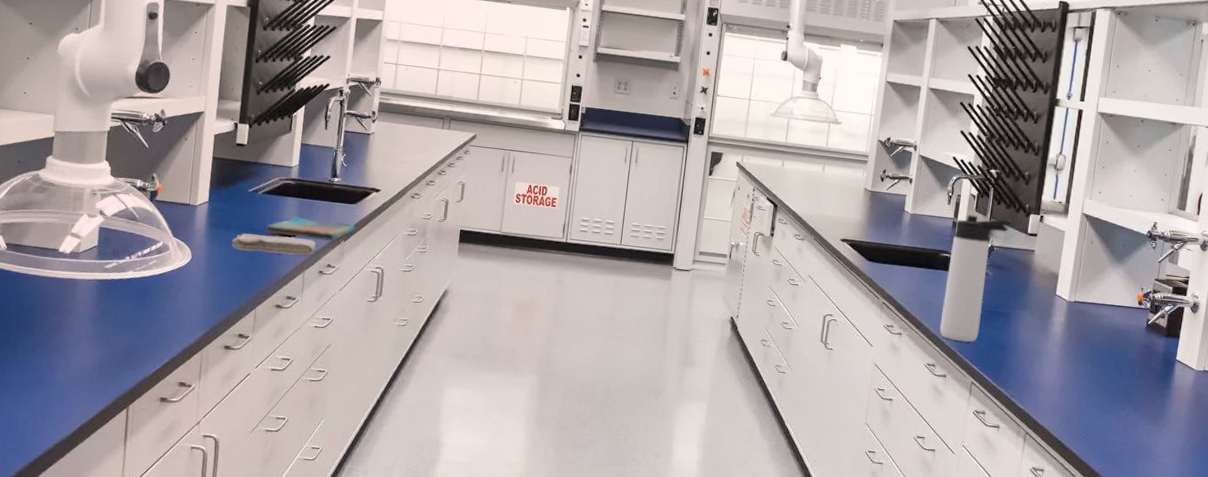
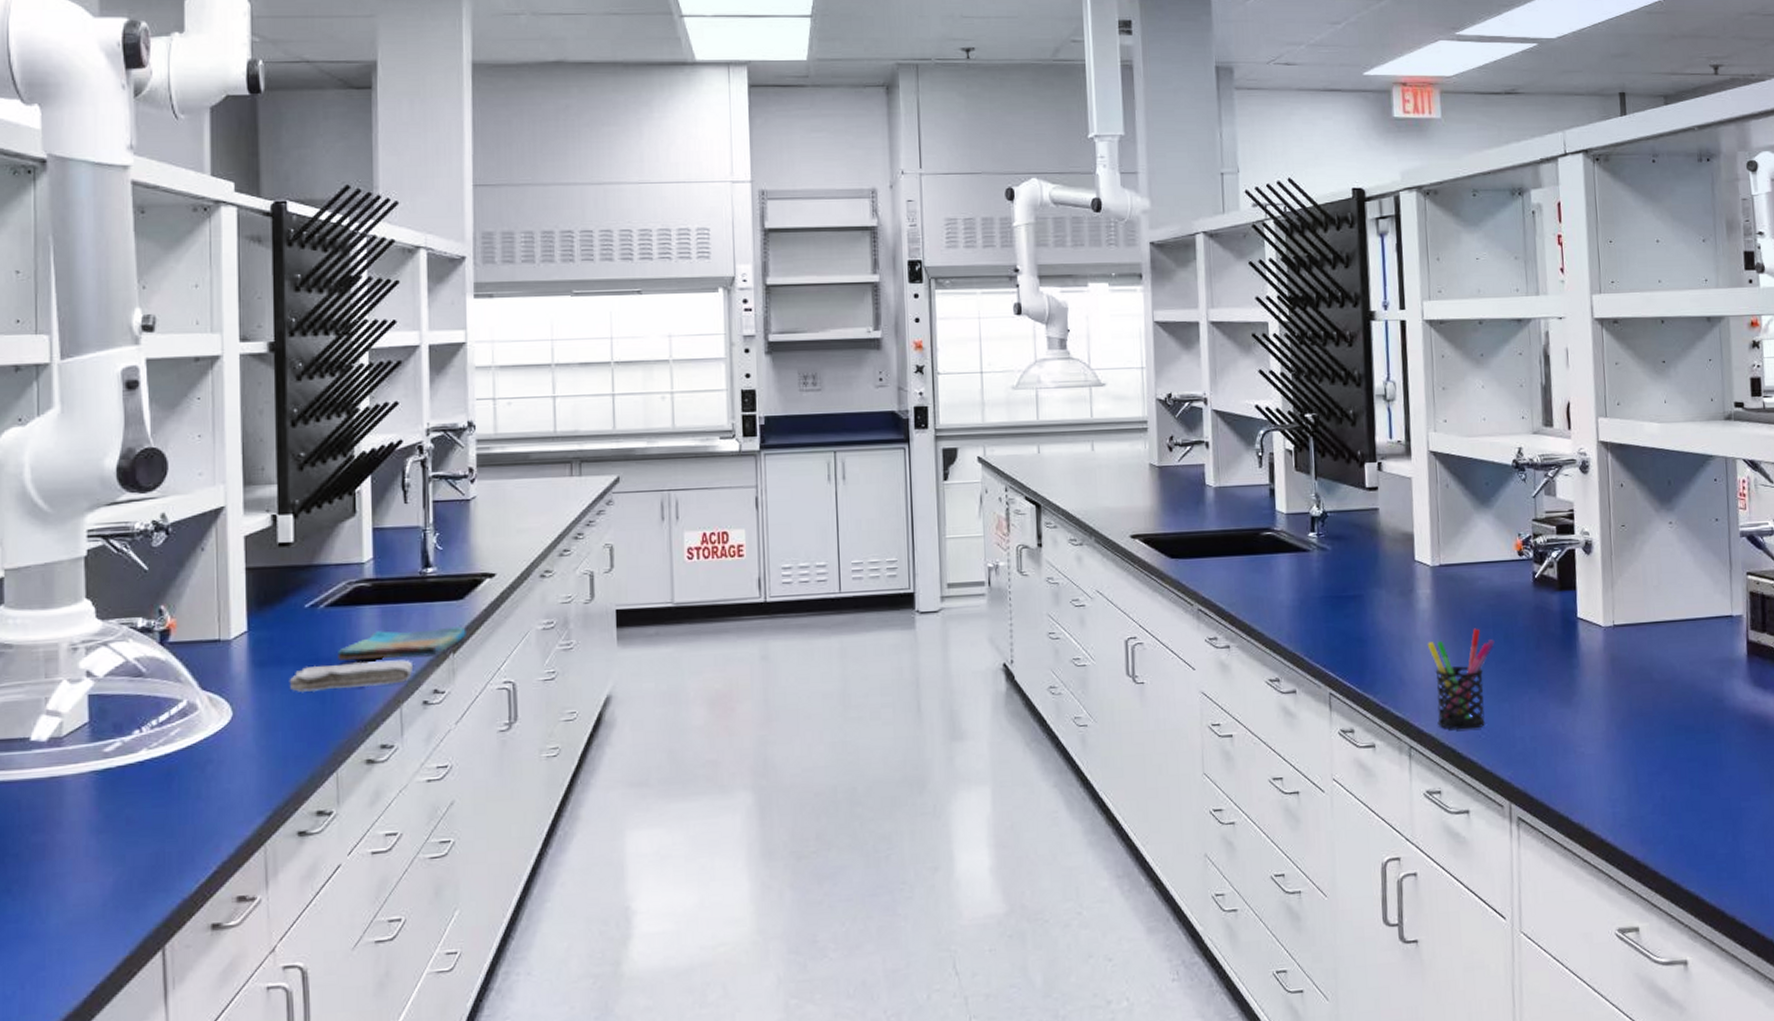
thermos bottle: present [939,214,1012,342] -> none [1273,474,1345,643]
pen holder: none [1050,353,1107,429] -> present [1427,628,1495,730]

